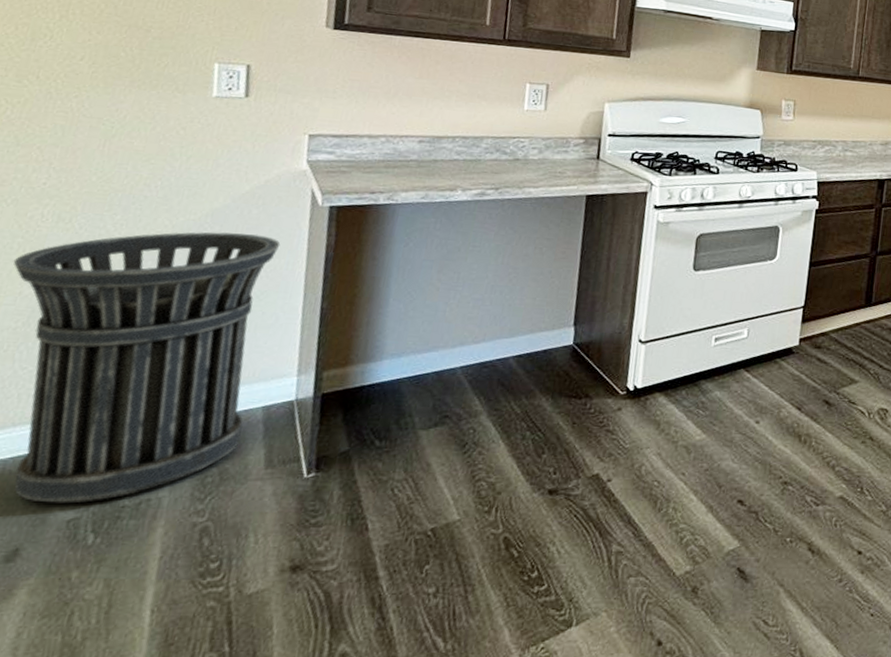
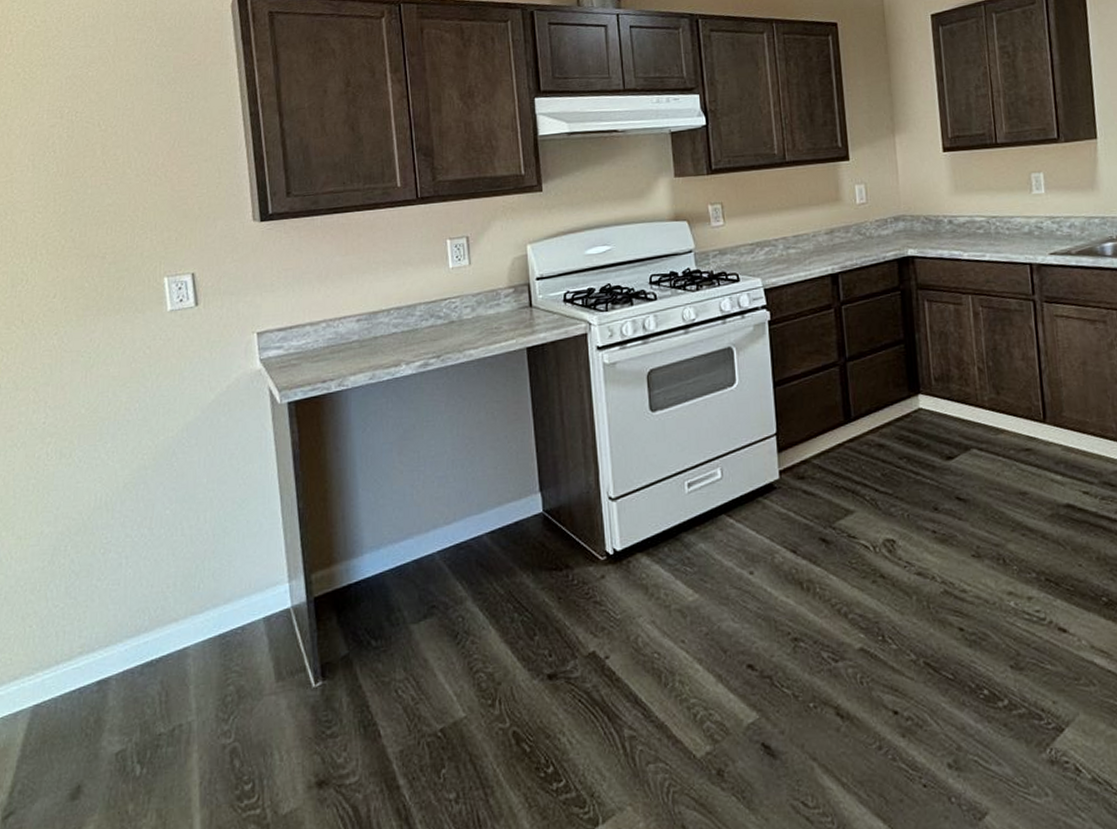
trash can: present [13,232,281,504] -> none [31,441,251,738]

